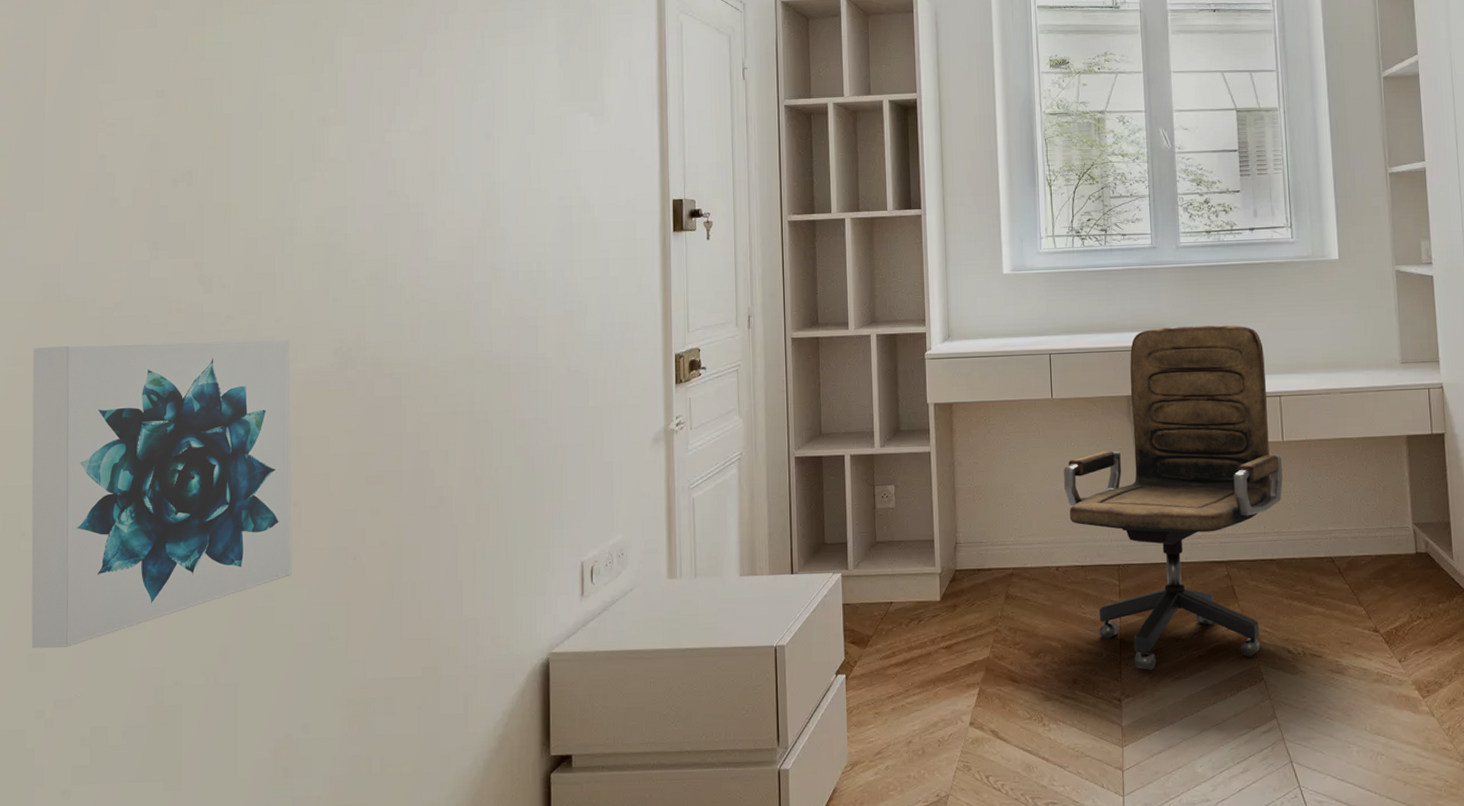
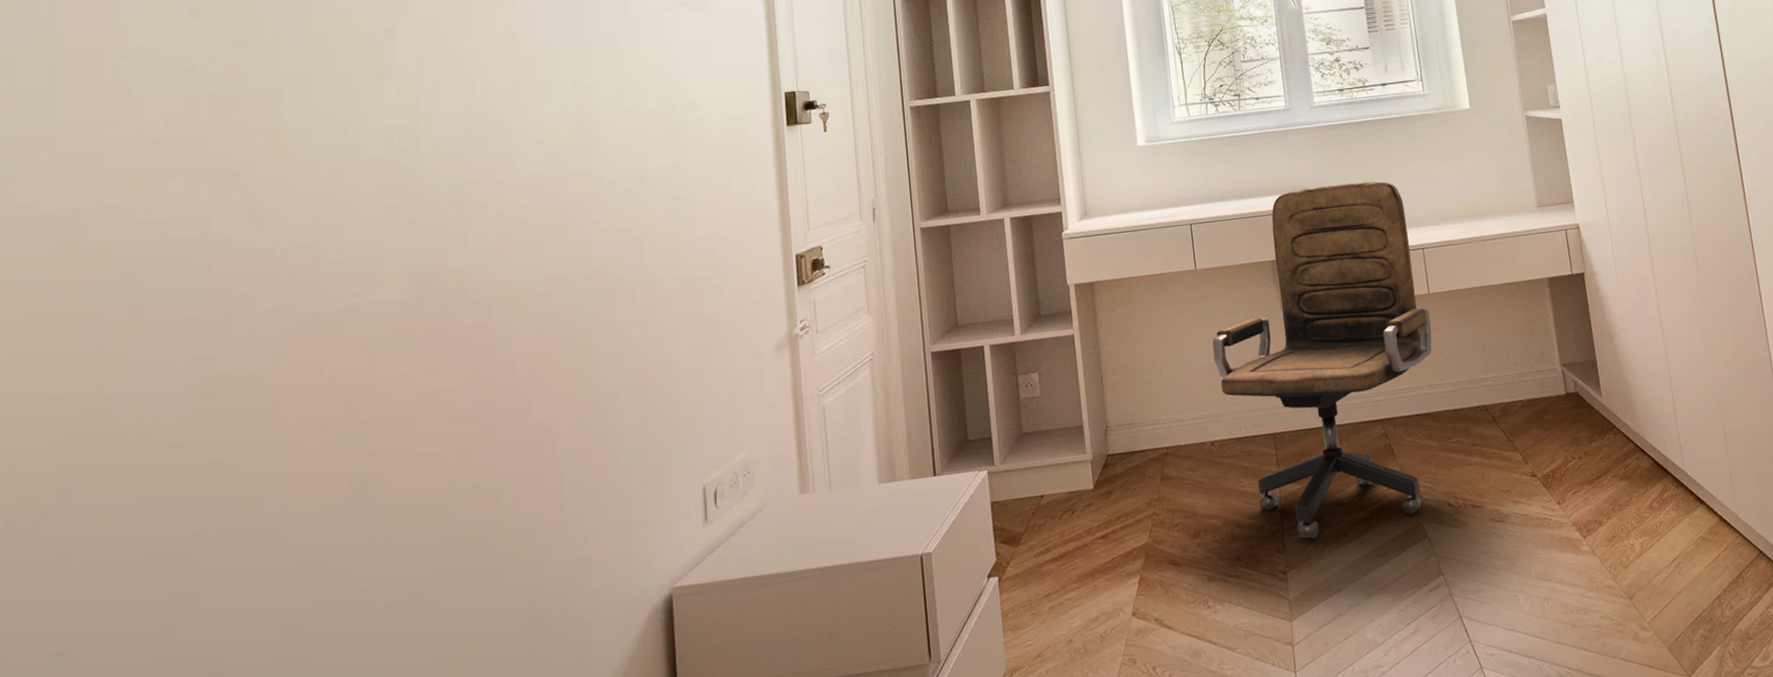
wall art: present [31,339,292,648] -> none [48,272,370,647]

